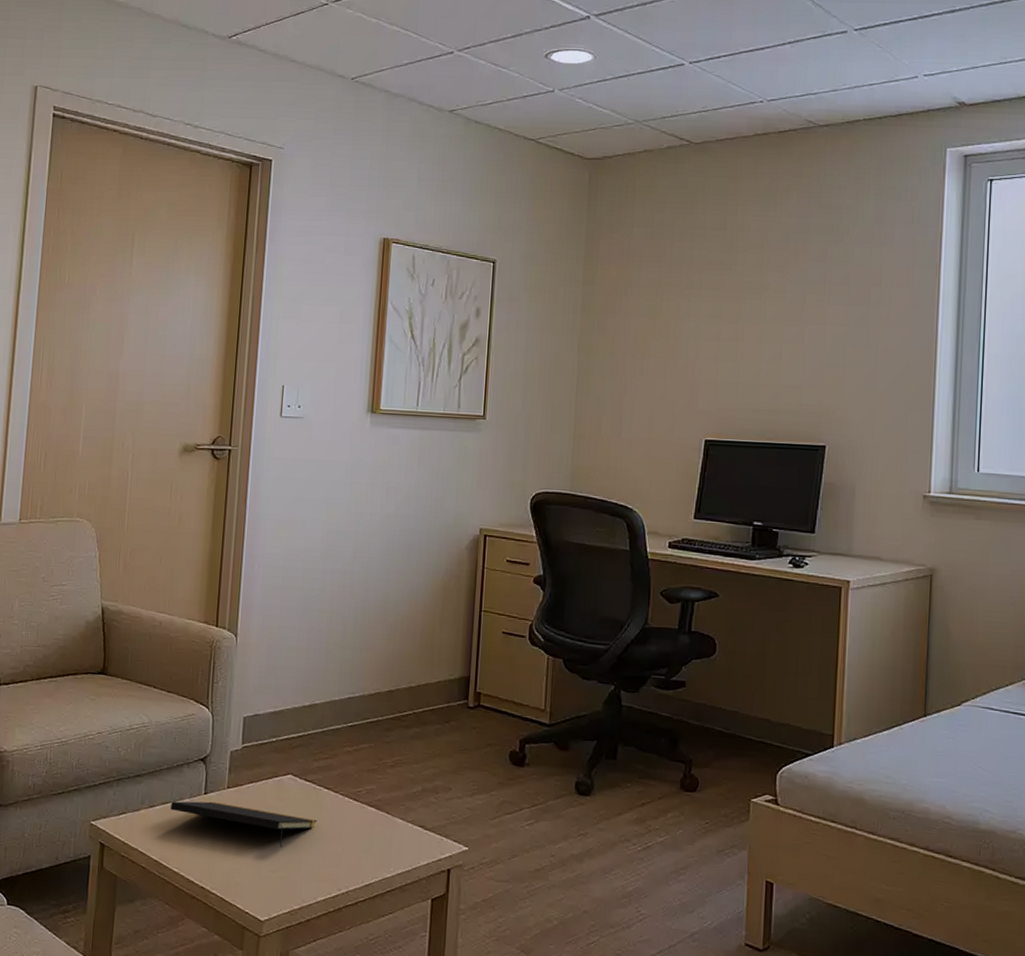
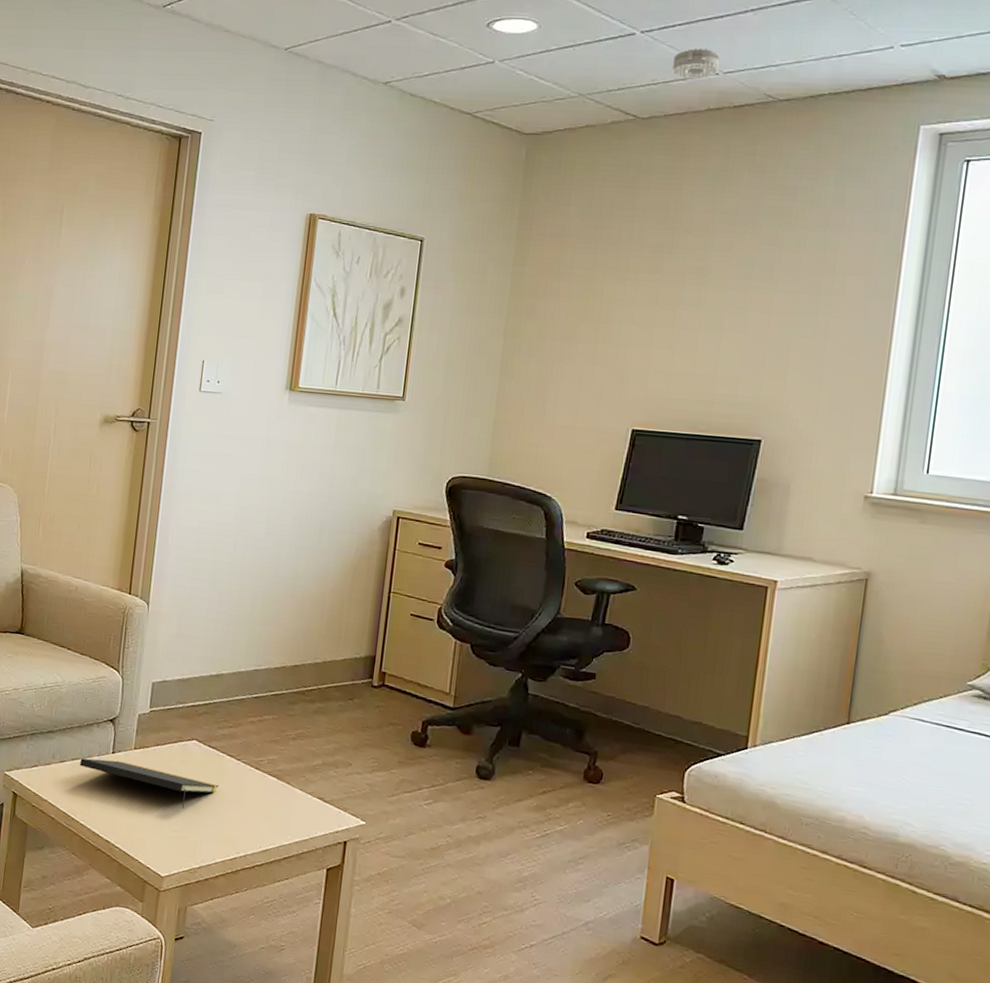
smoke detector: none [720,78,764,107] -> present [672,49,721,79]

